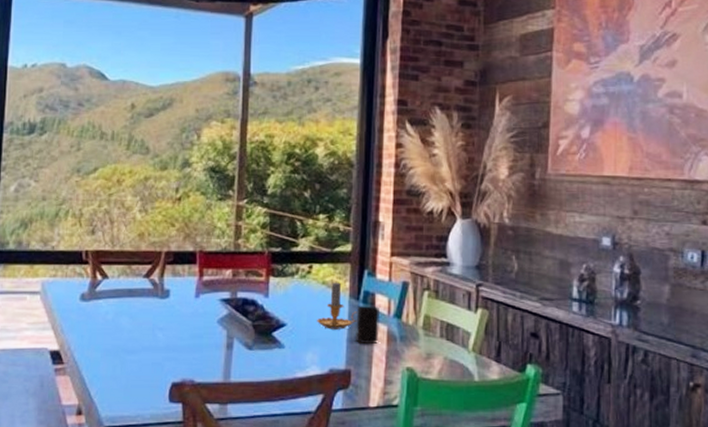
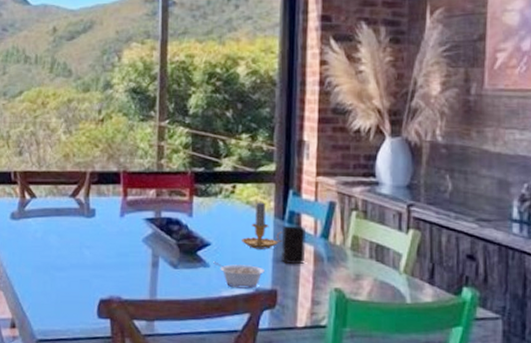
legume: none [288,342,340,369] -> present [213,261,266,289]

